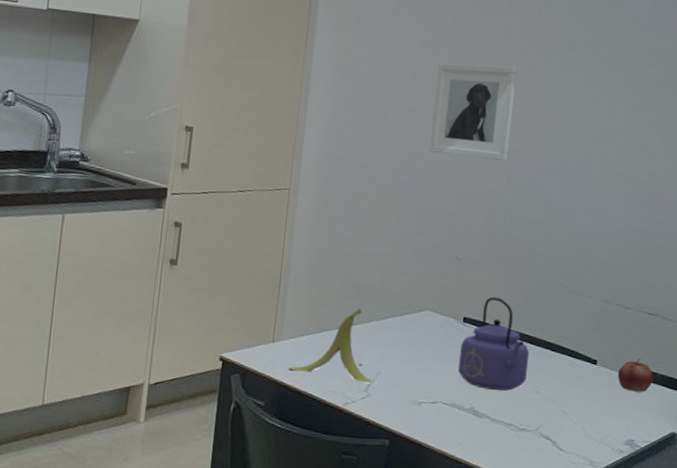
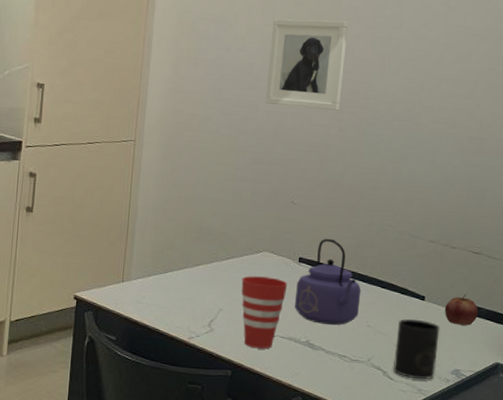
banana peel: present [289,309,372,383] -> none [137,250,215,319]
cup: none [401,336,451,417] -> present [241,276,288,349]
mug: none [562,384,613,451] -> present [392,318,440,380]

